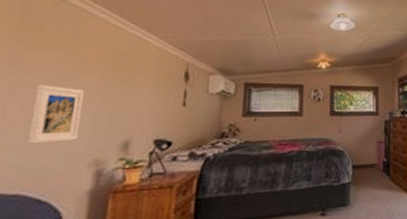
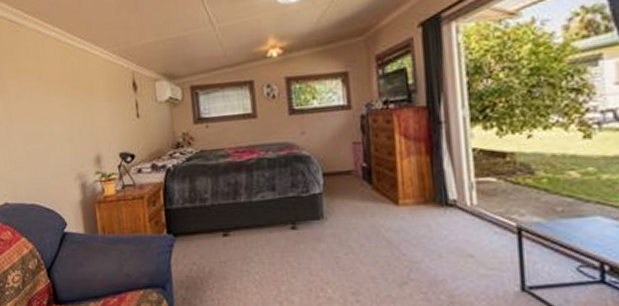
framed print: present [27,85,85,144] -> none [24,108,61,162]

